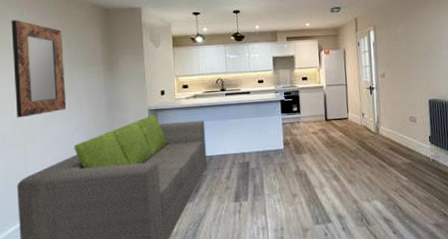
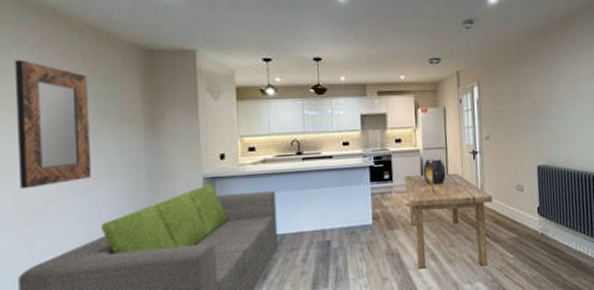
dining table: none [310,106,389,188] -> present [404,173,493,269]
decorative urn: none [326,93,347,117] -> present [423,158,447,186]

